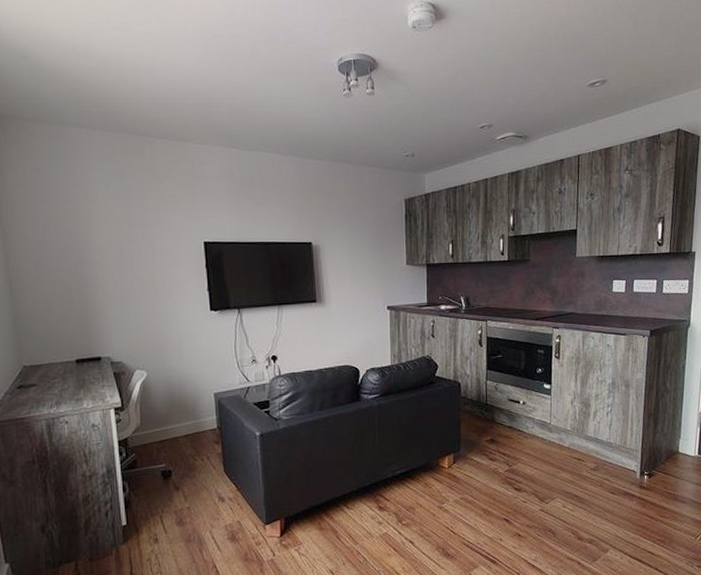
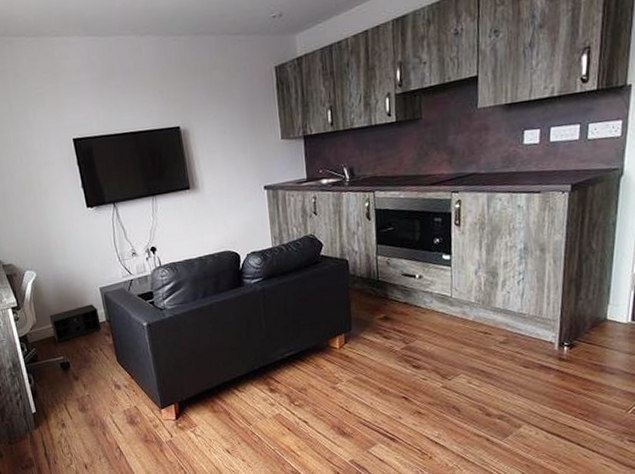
speaker: none [155,409,211,449] -> present [49,304,102,343]

